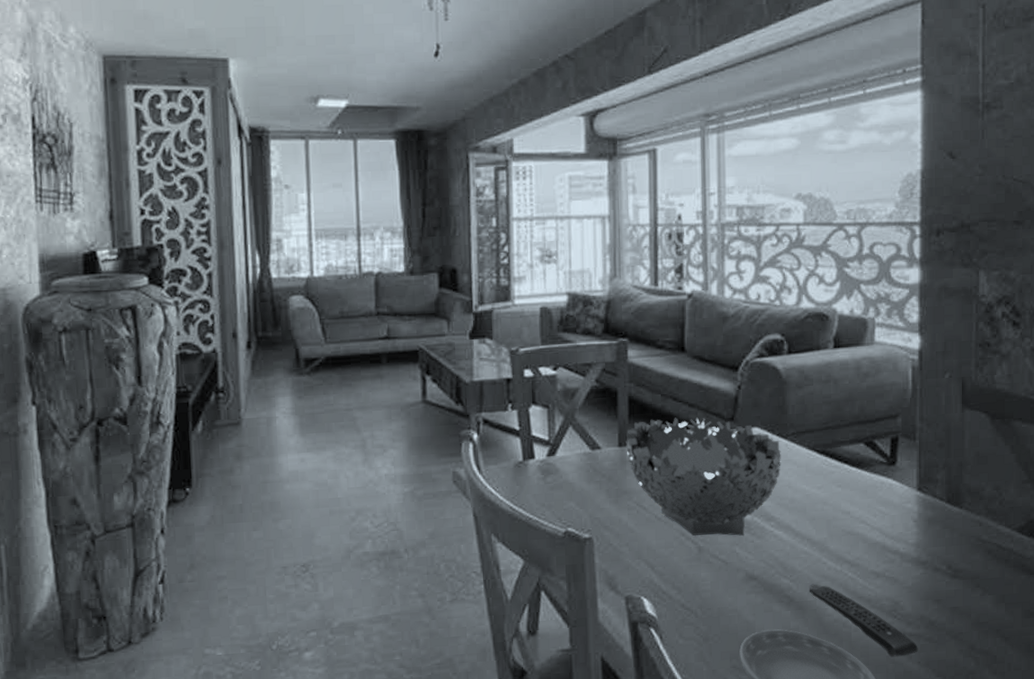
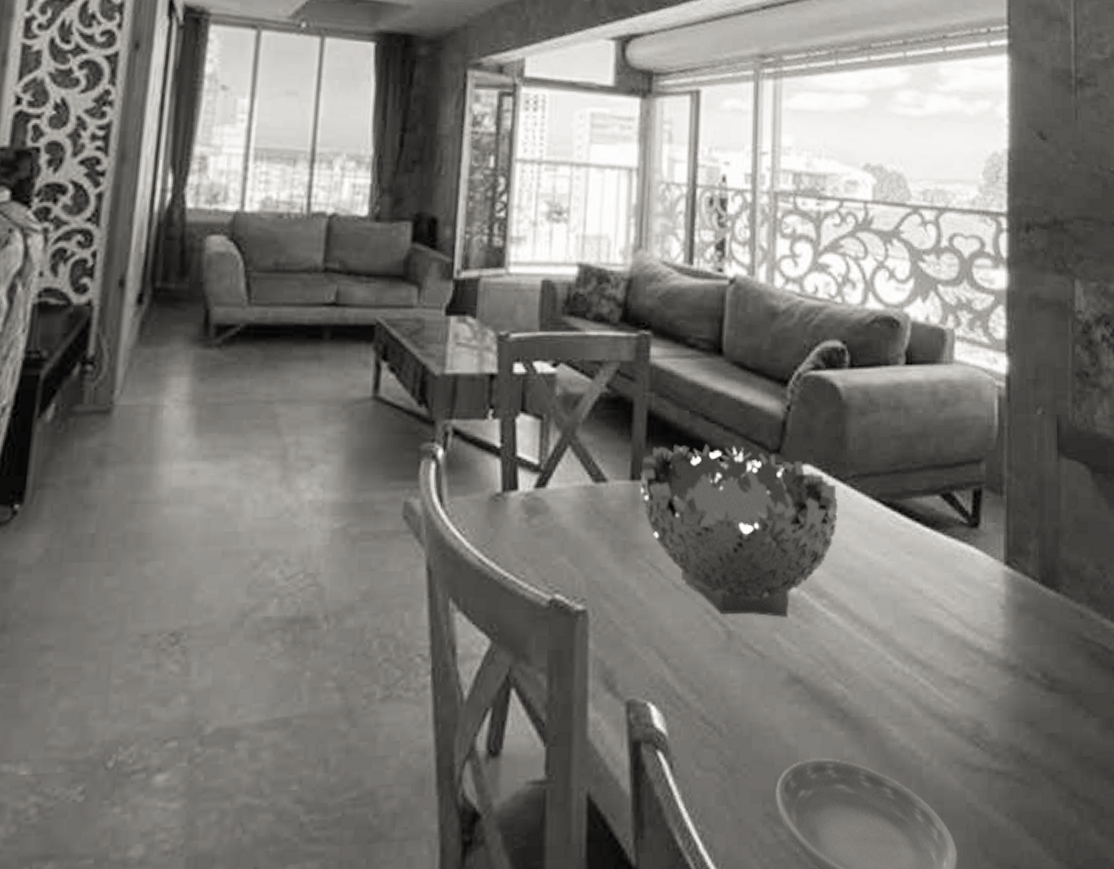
remote control: present [809,584,918,657] -> none [868,692,1007,806]

